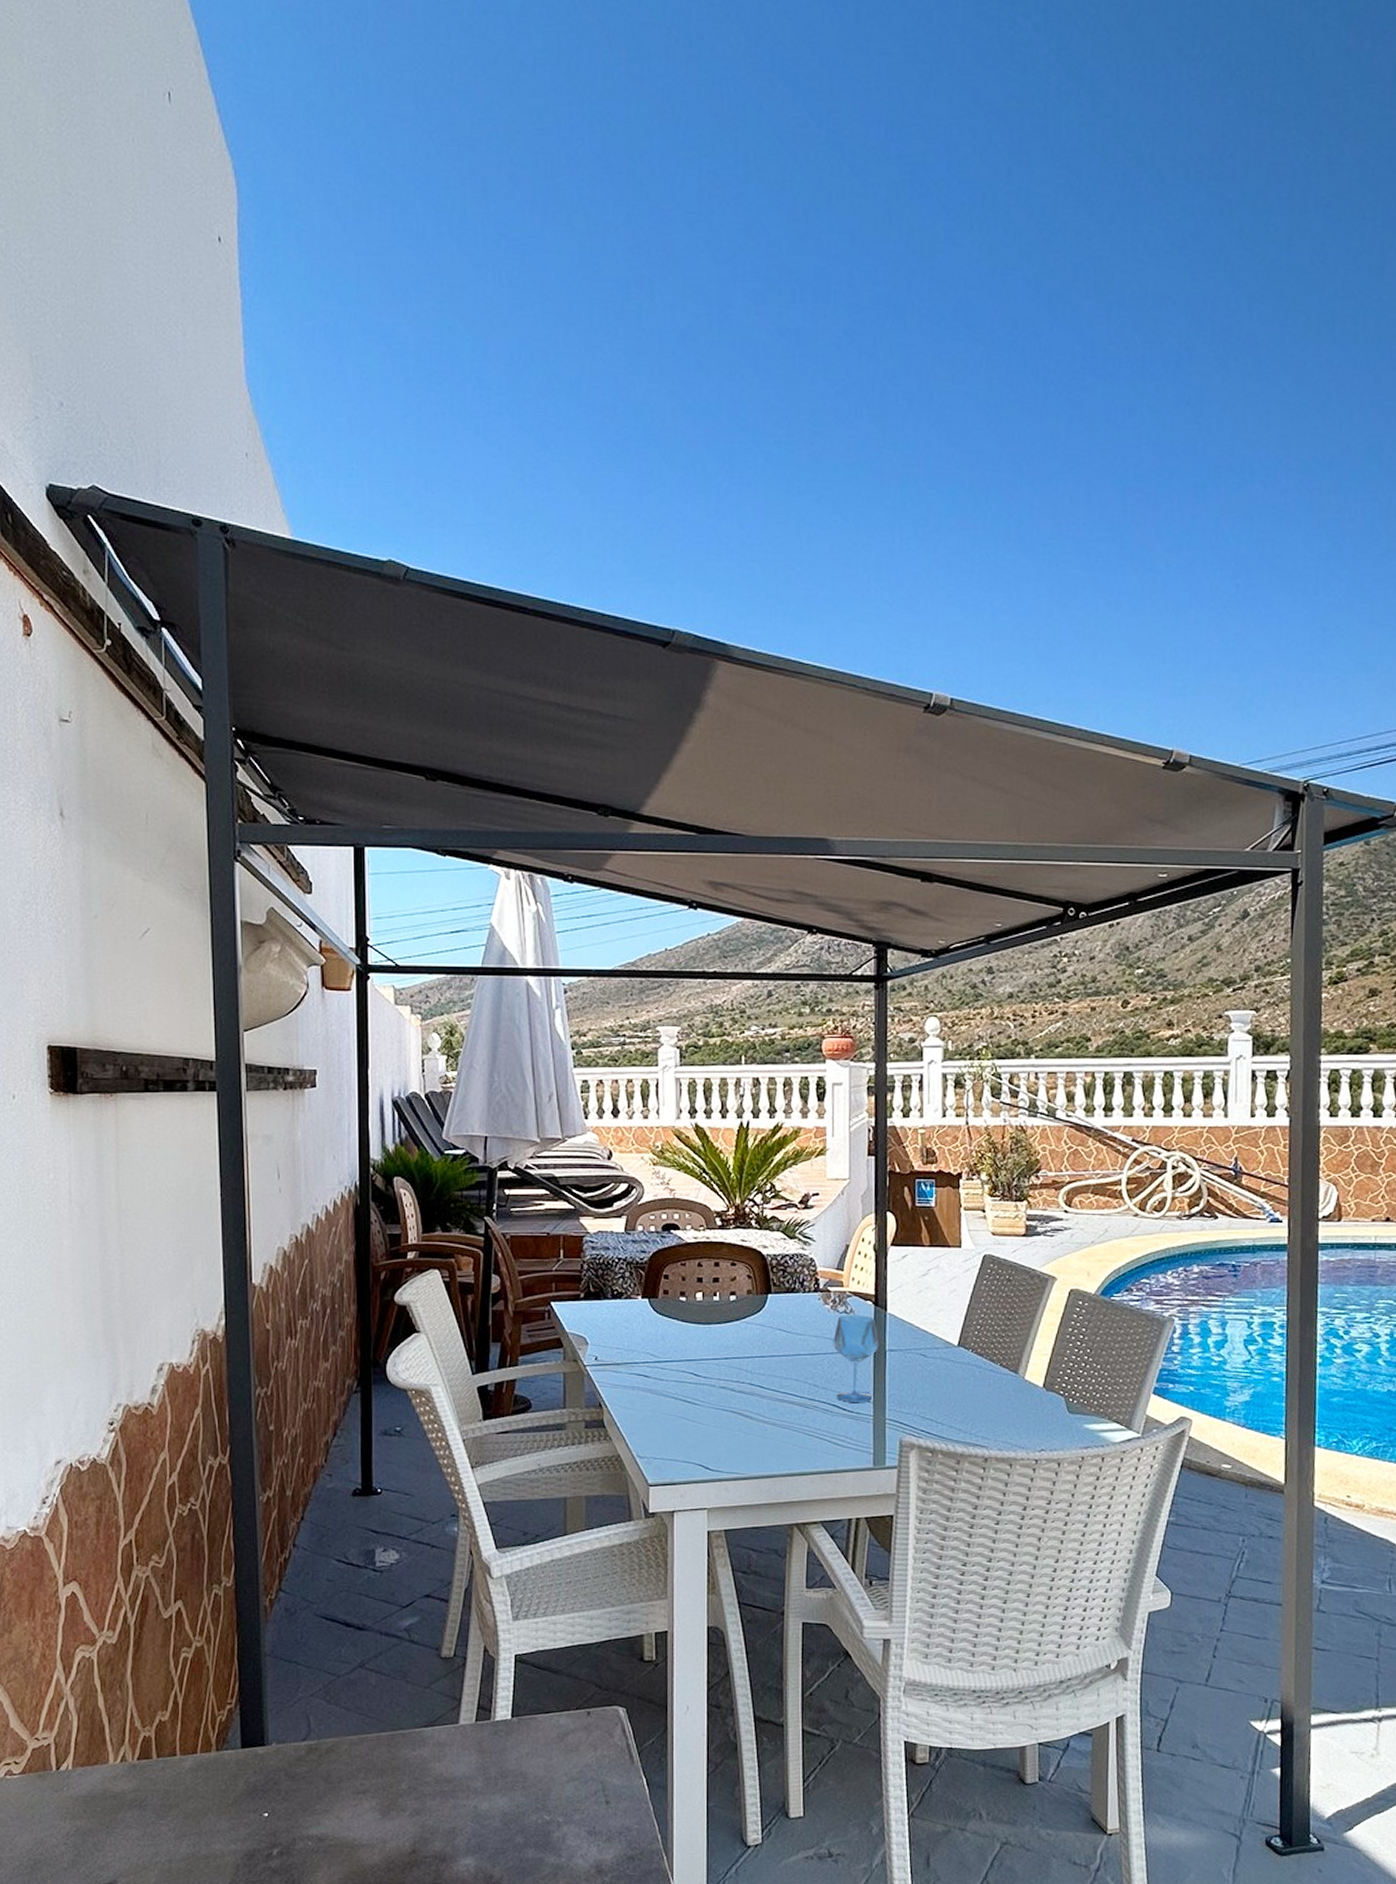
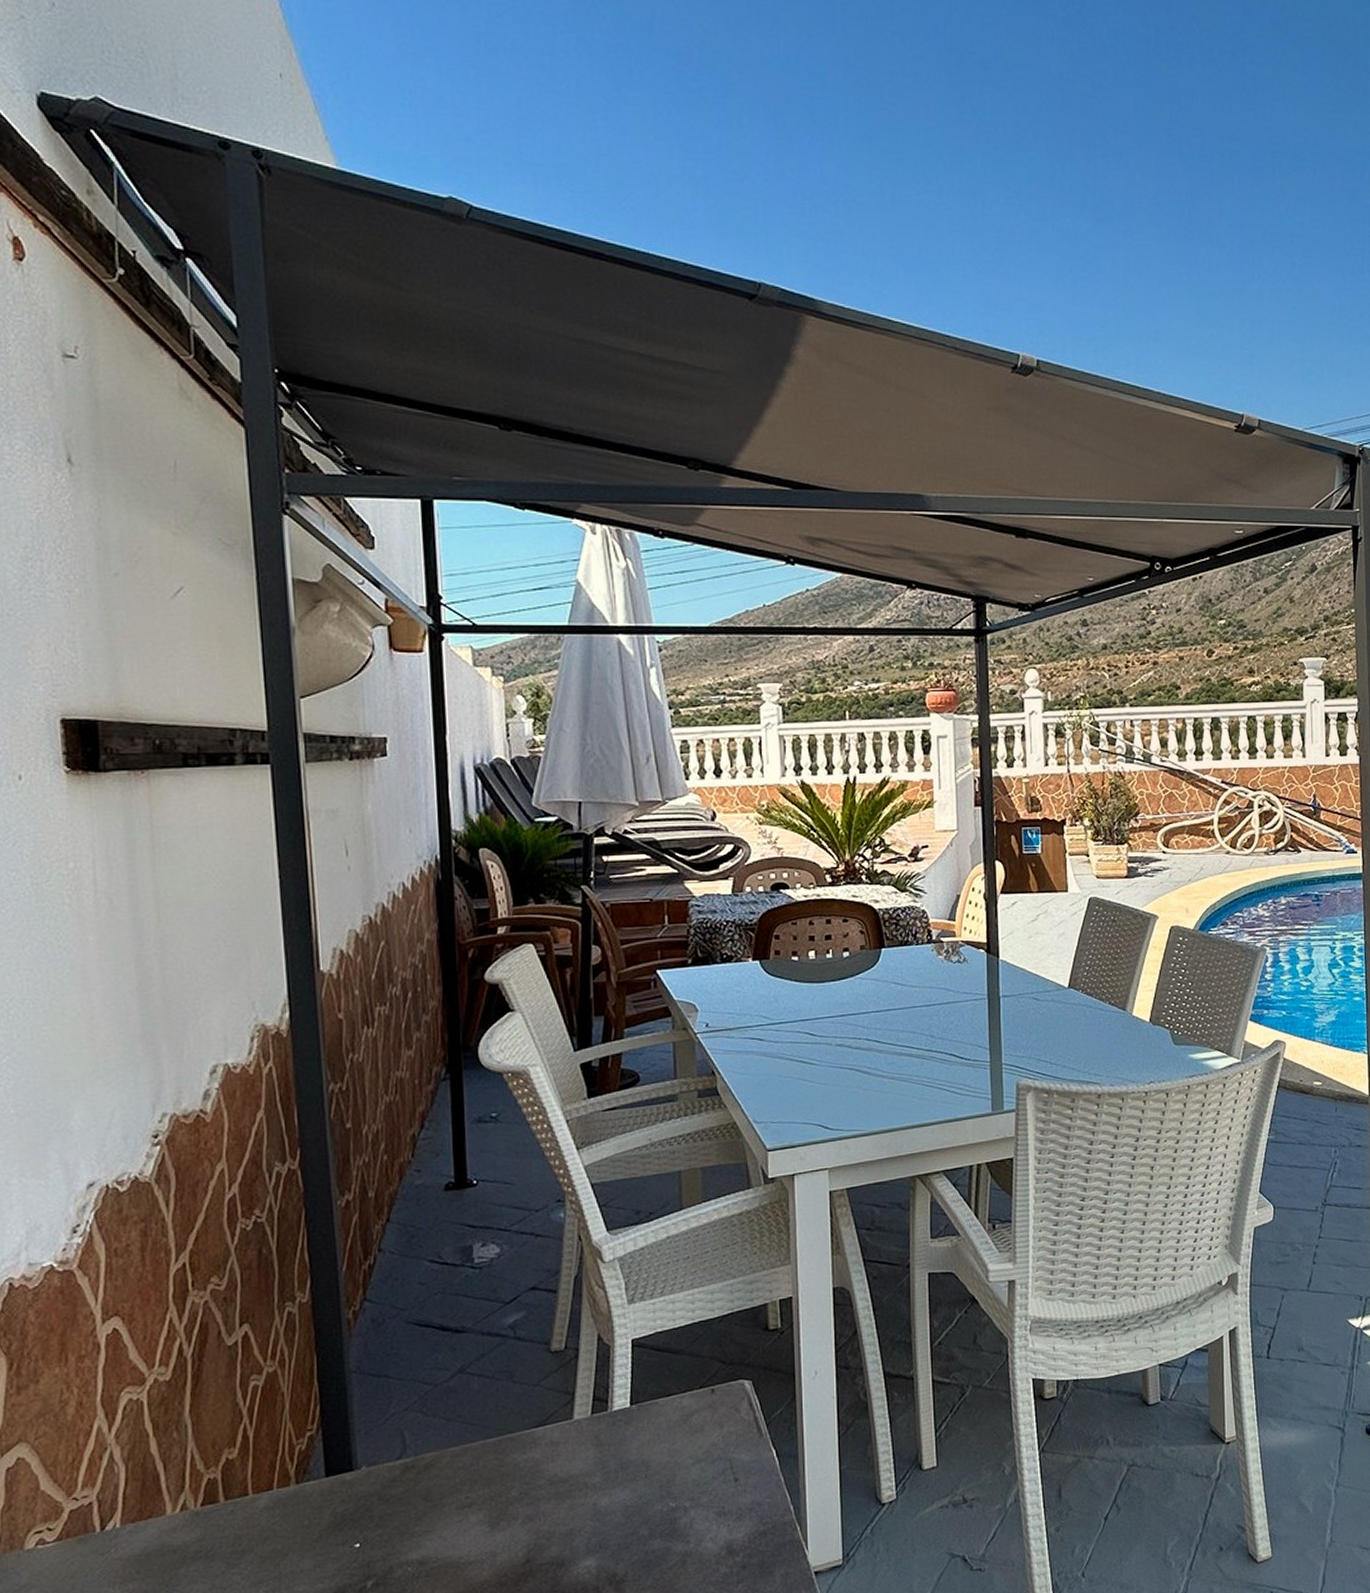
wine glass: present [833,1315,879,1402] -> none [947,964,992,1051]

